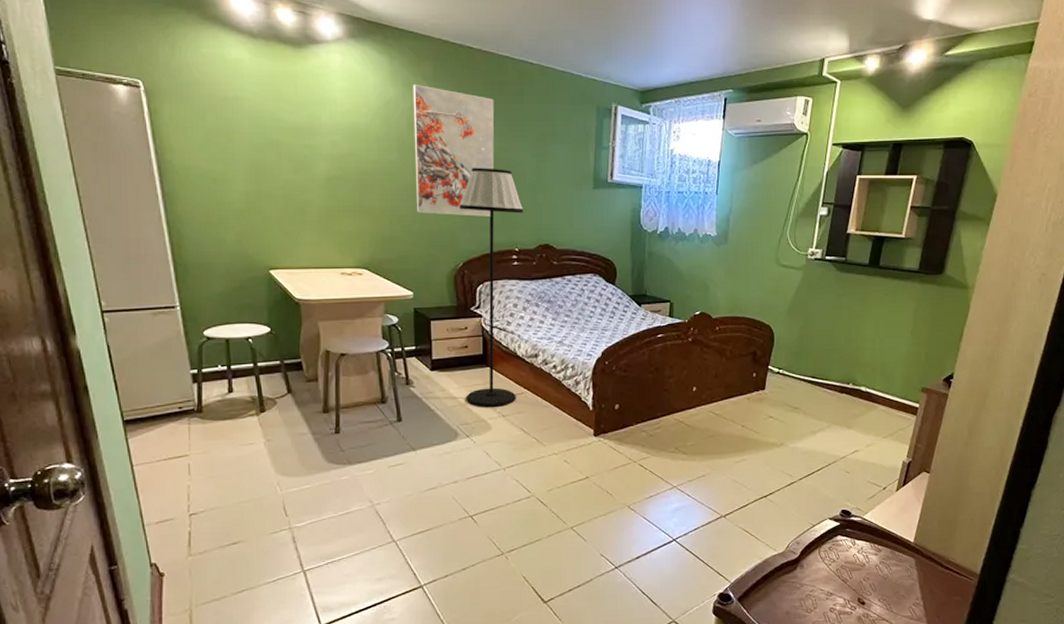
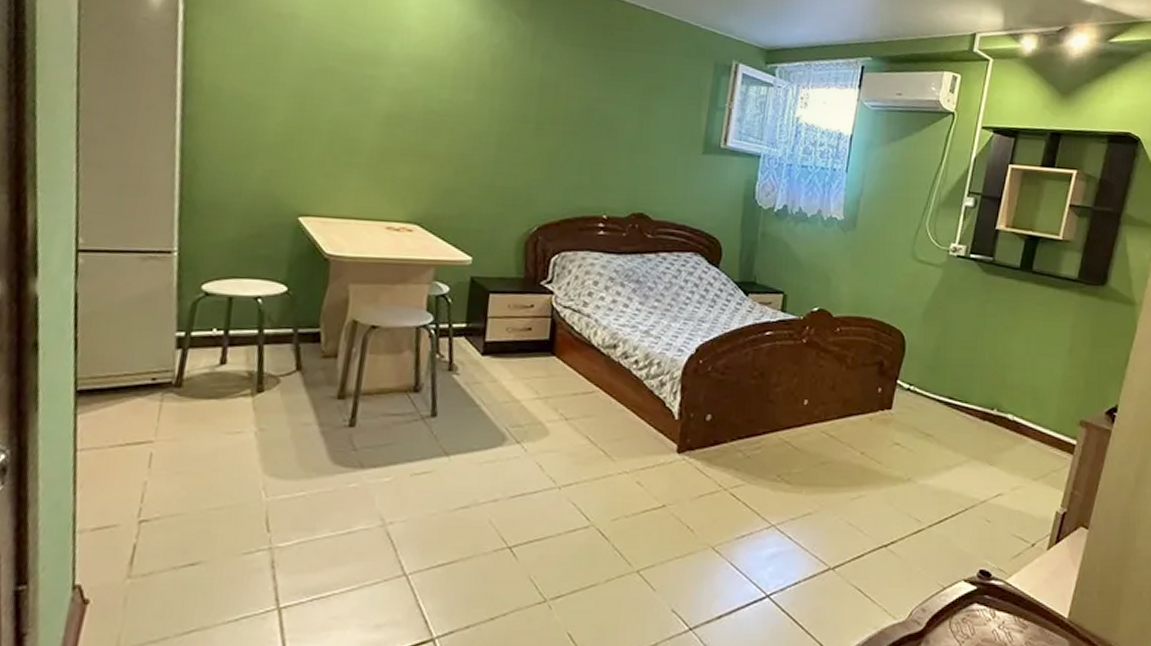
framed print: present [412,85,494,216] -> none [489,19,597,175]
floor lamp: present [459,168,524,407] -> none [521,118,618,407]

